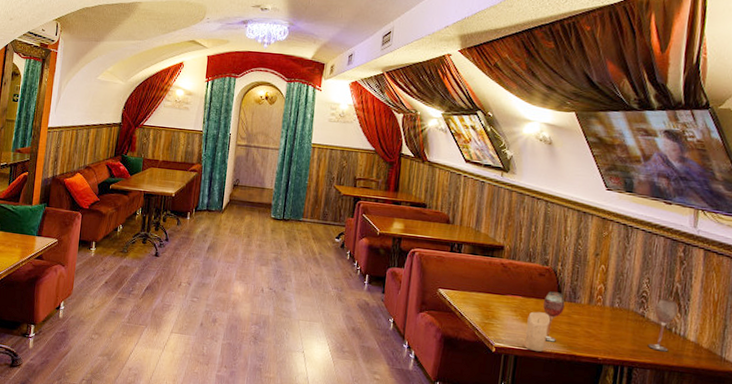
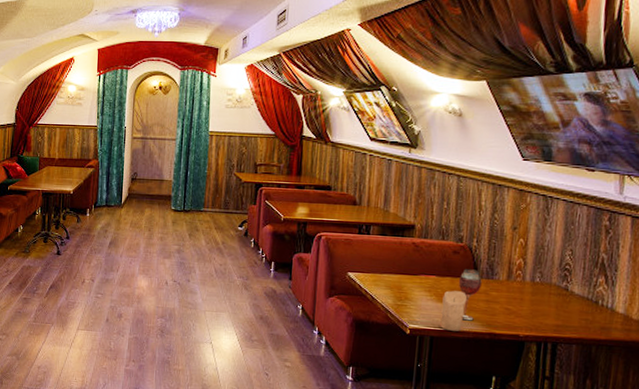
wineglass: present [647,299,679,352] -> none [572,270,605,326]

